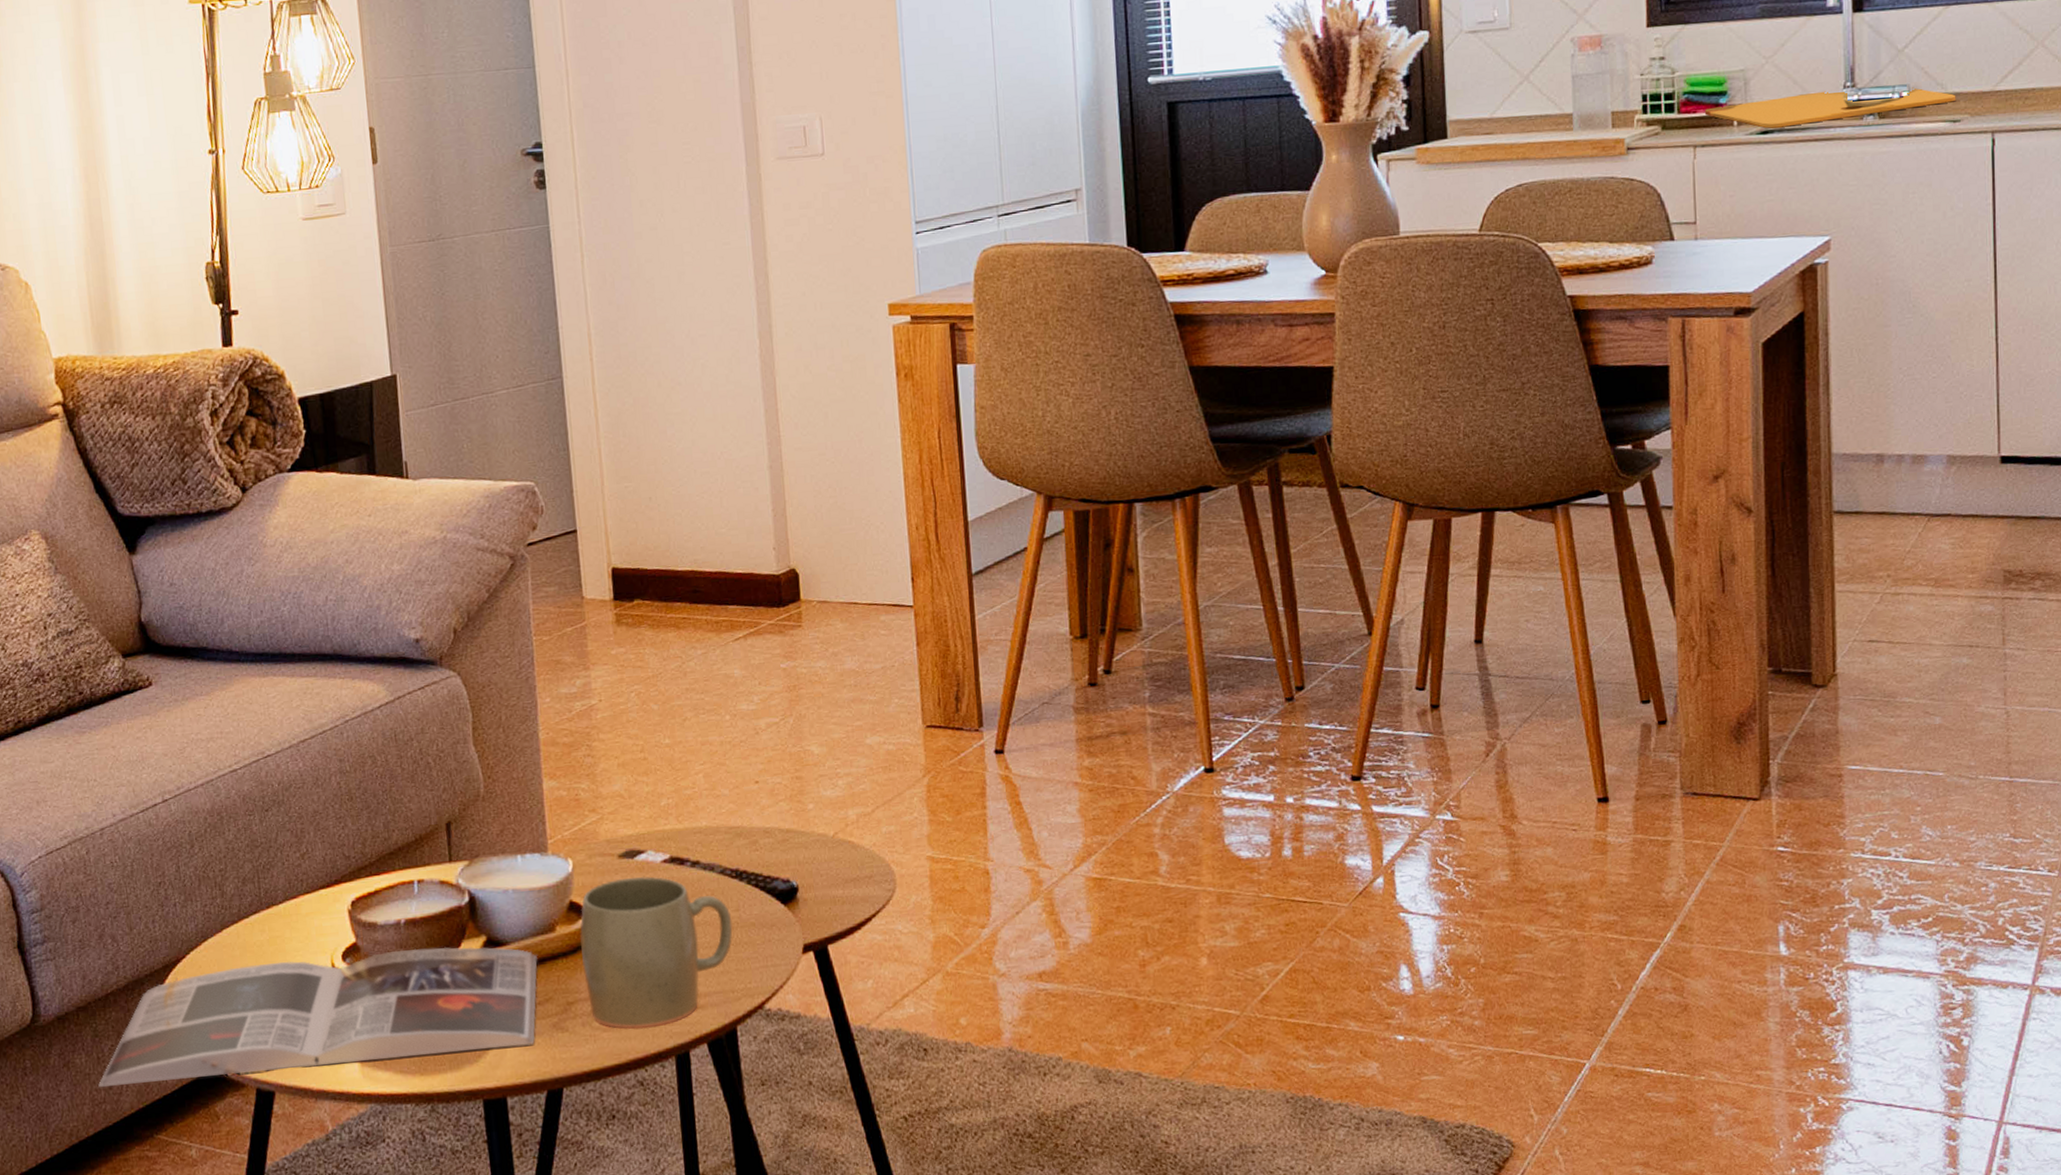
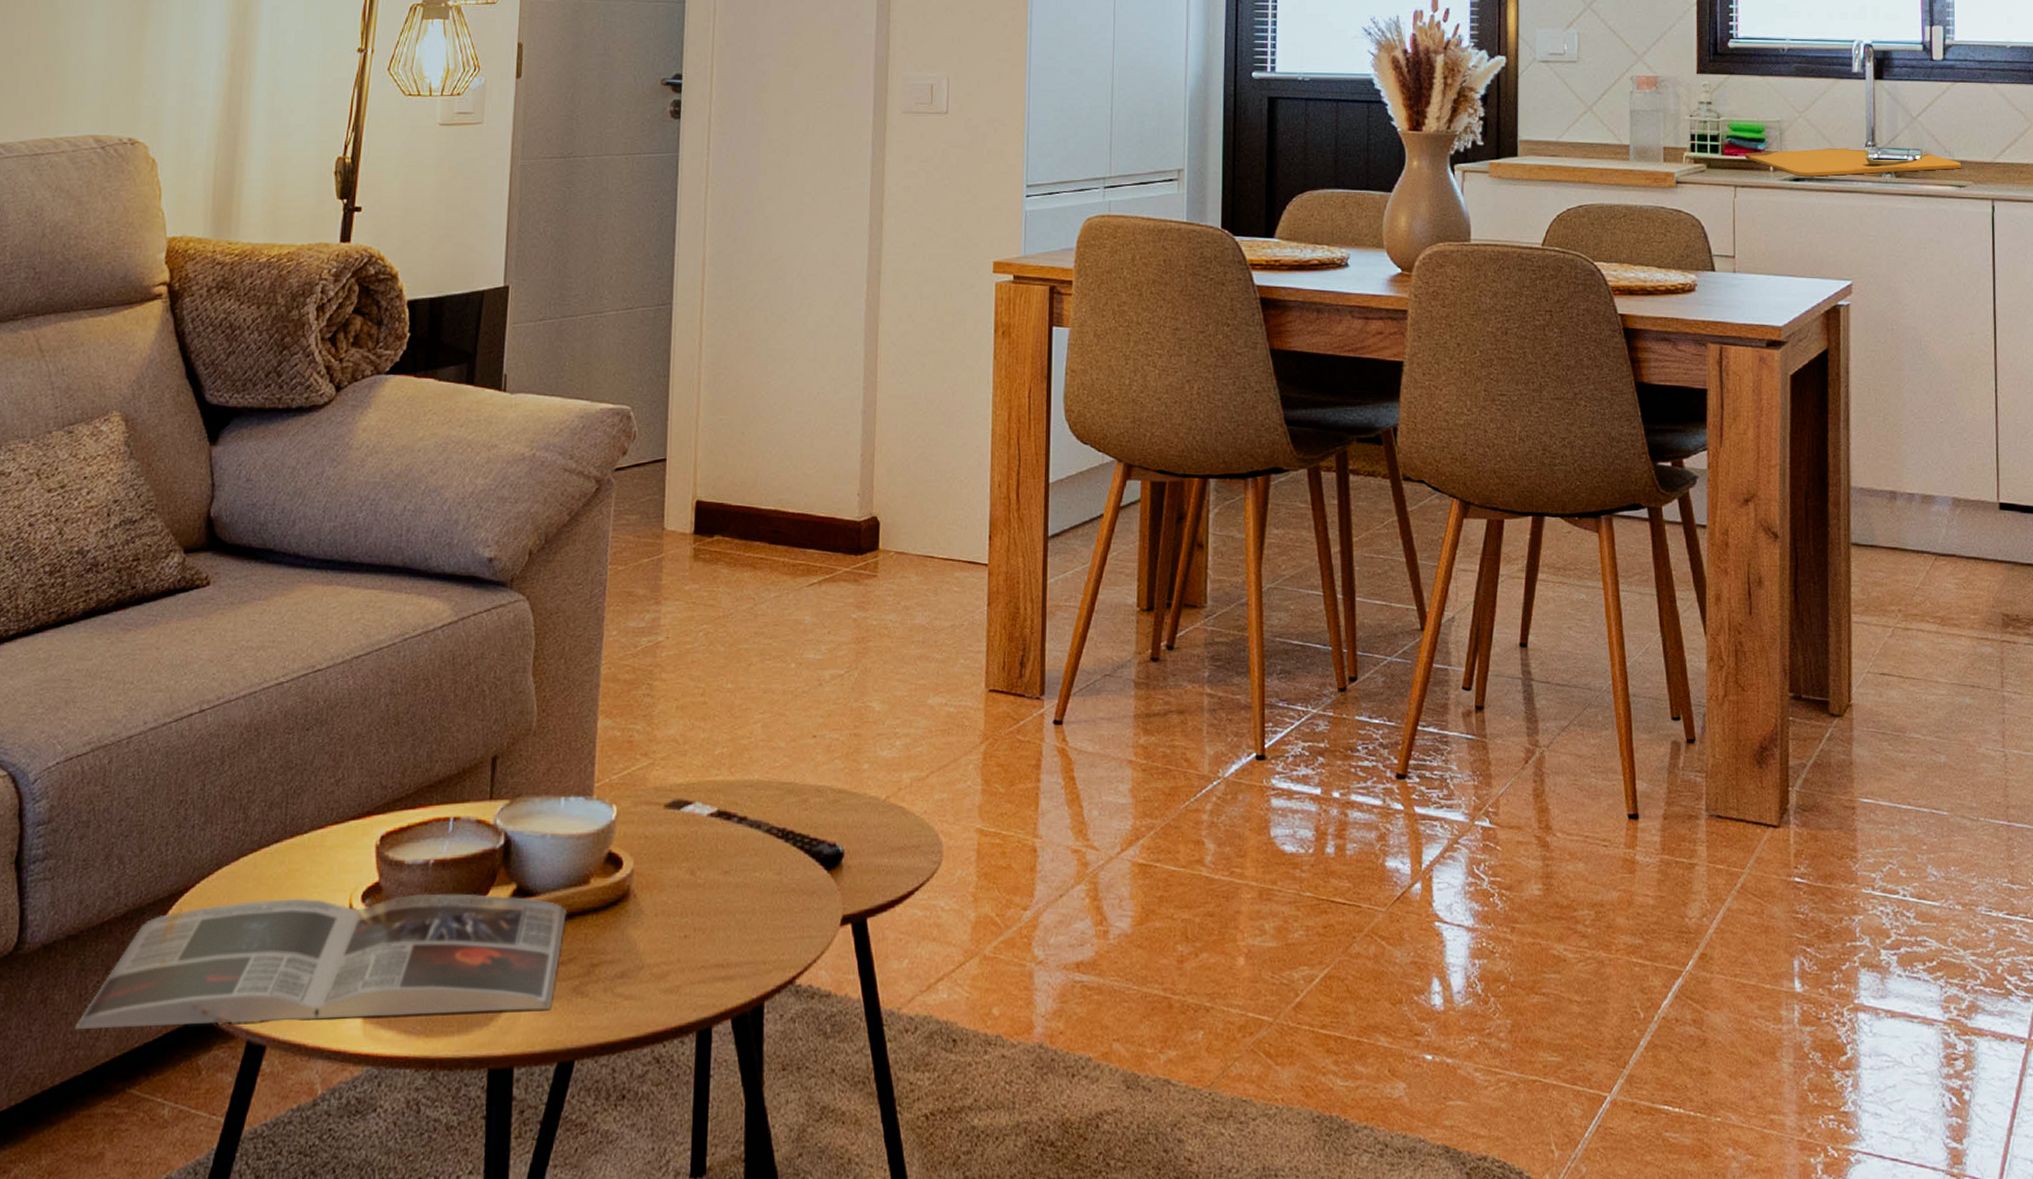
mug: present [579,876,733,1030] -> none [612,829,773,1000]

